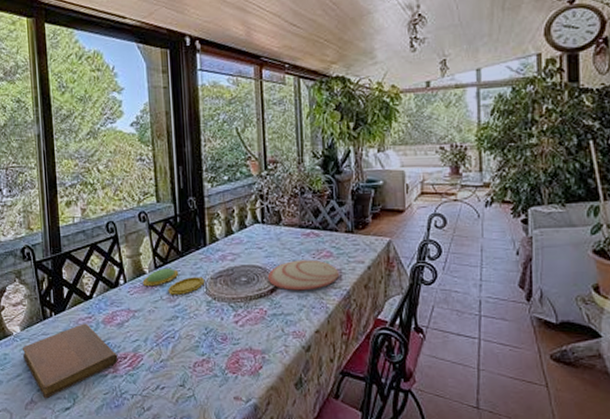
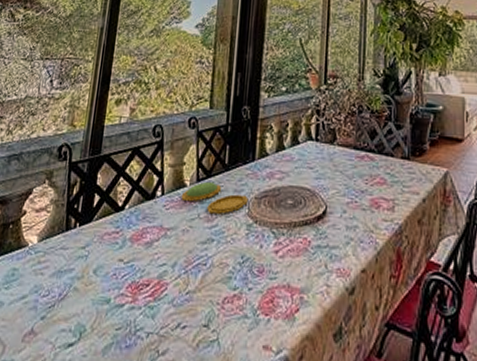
notebook: present [22,323,118,399] -> none [34,239,140,330]
plate: present [267,259,340,291] -> none [315,184,393,221]

